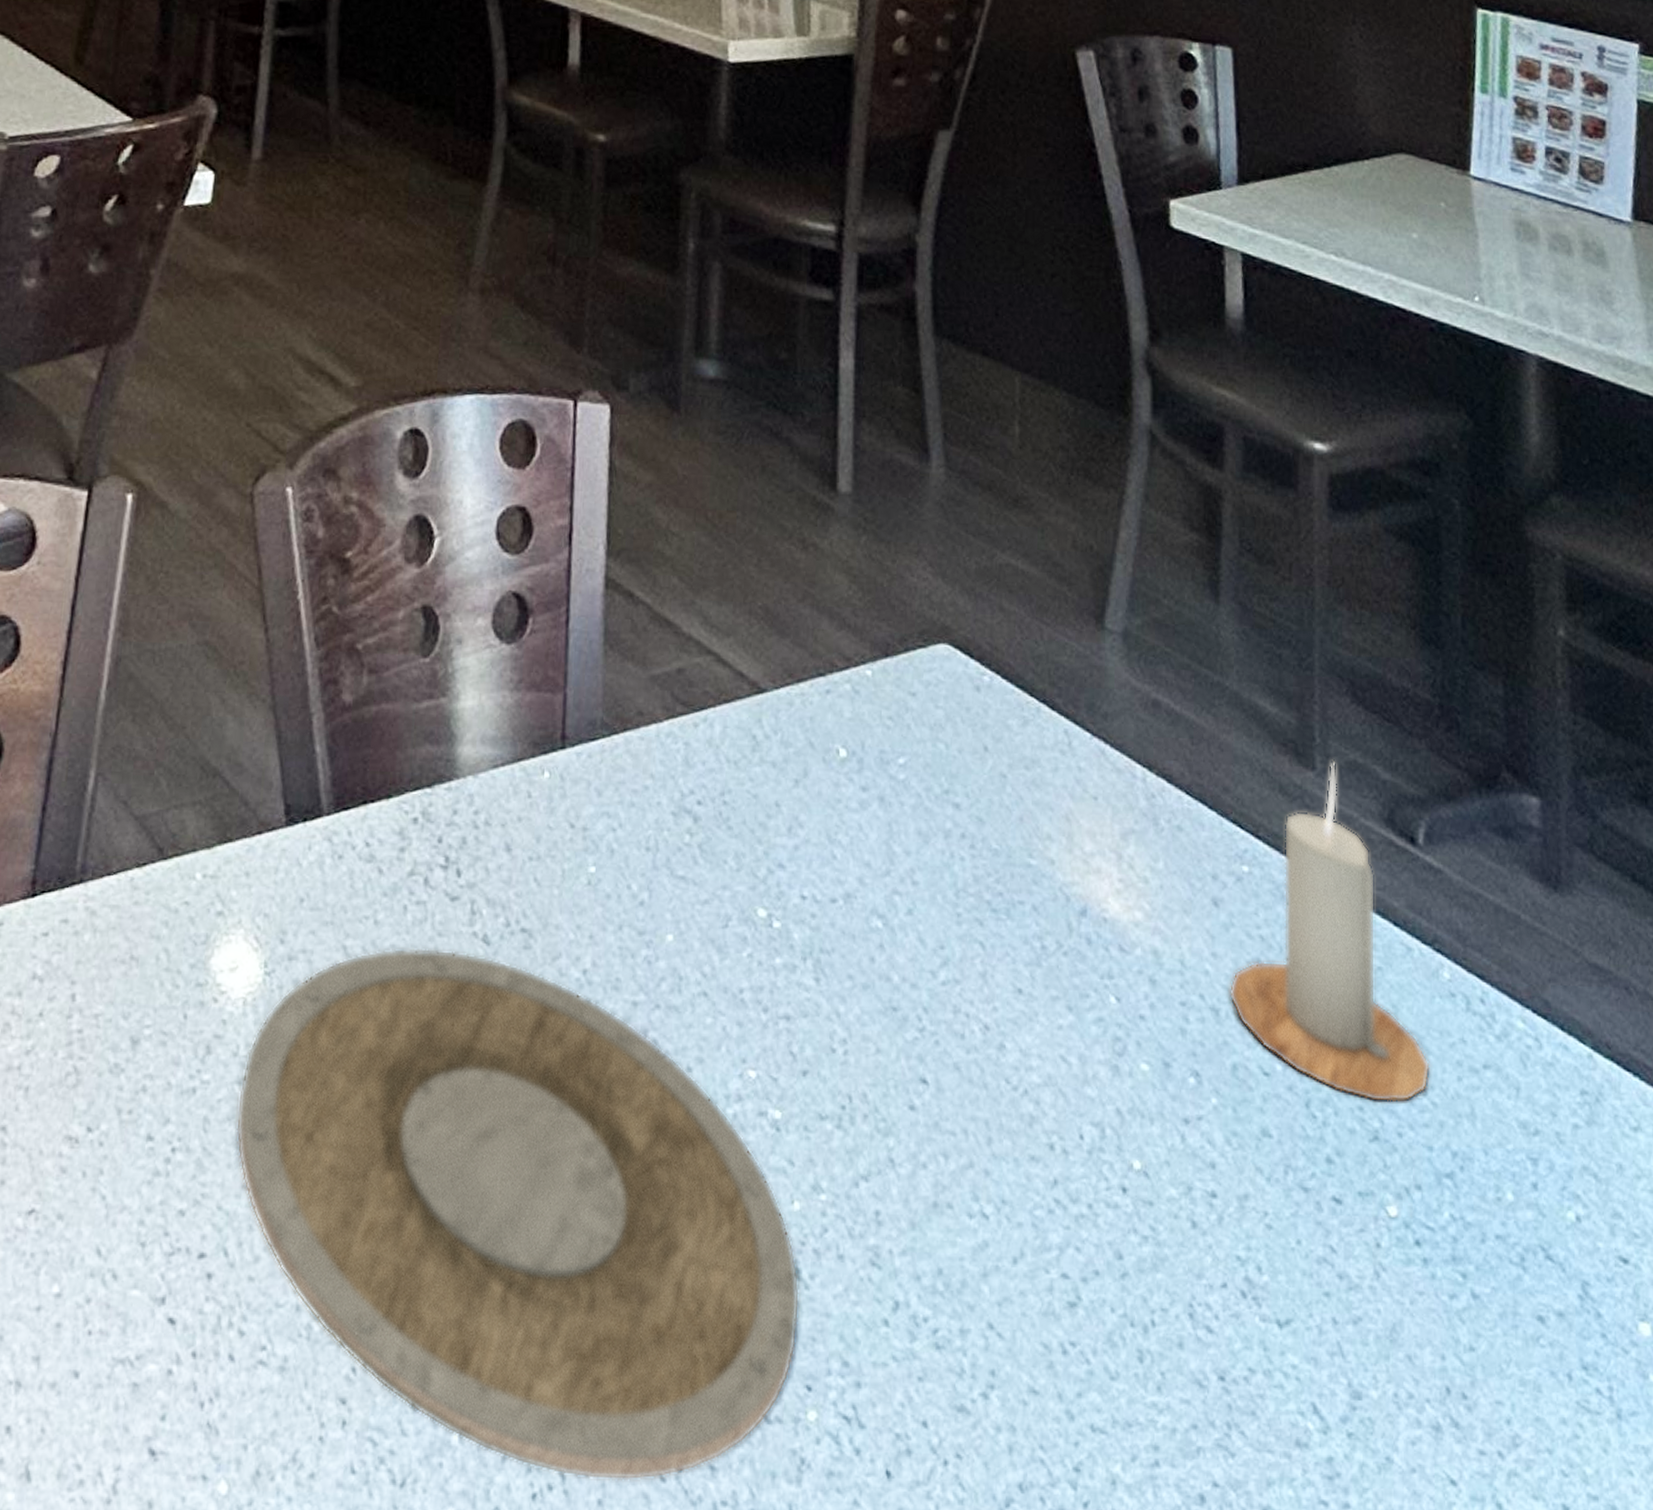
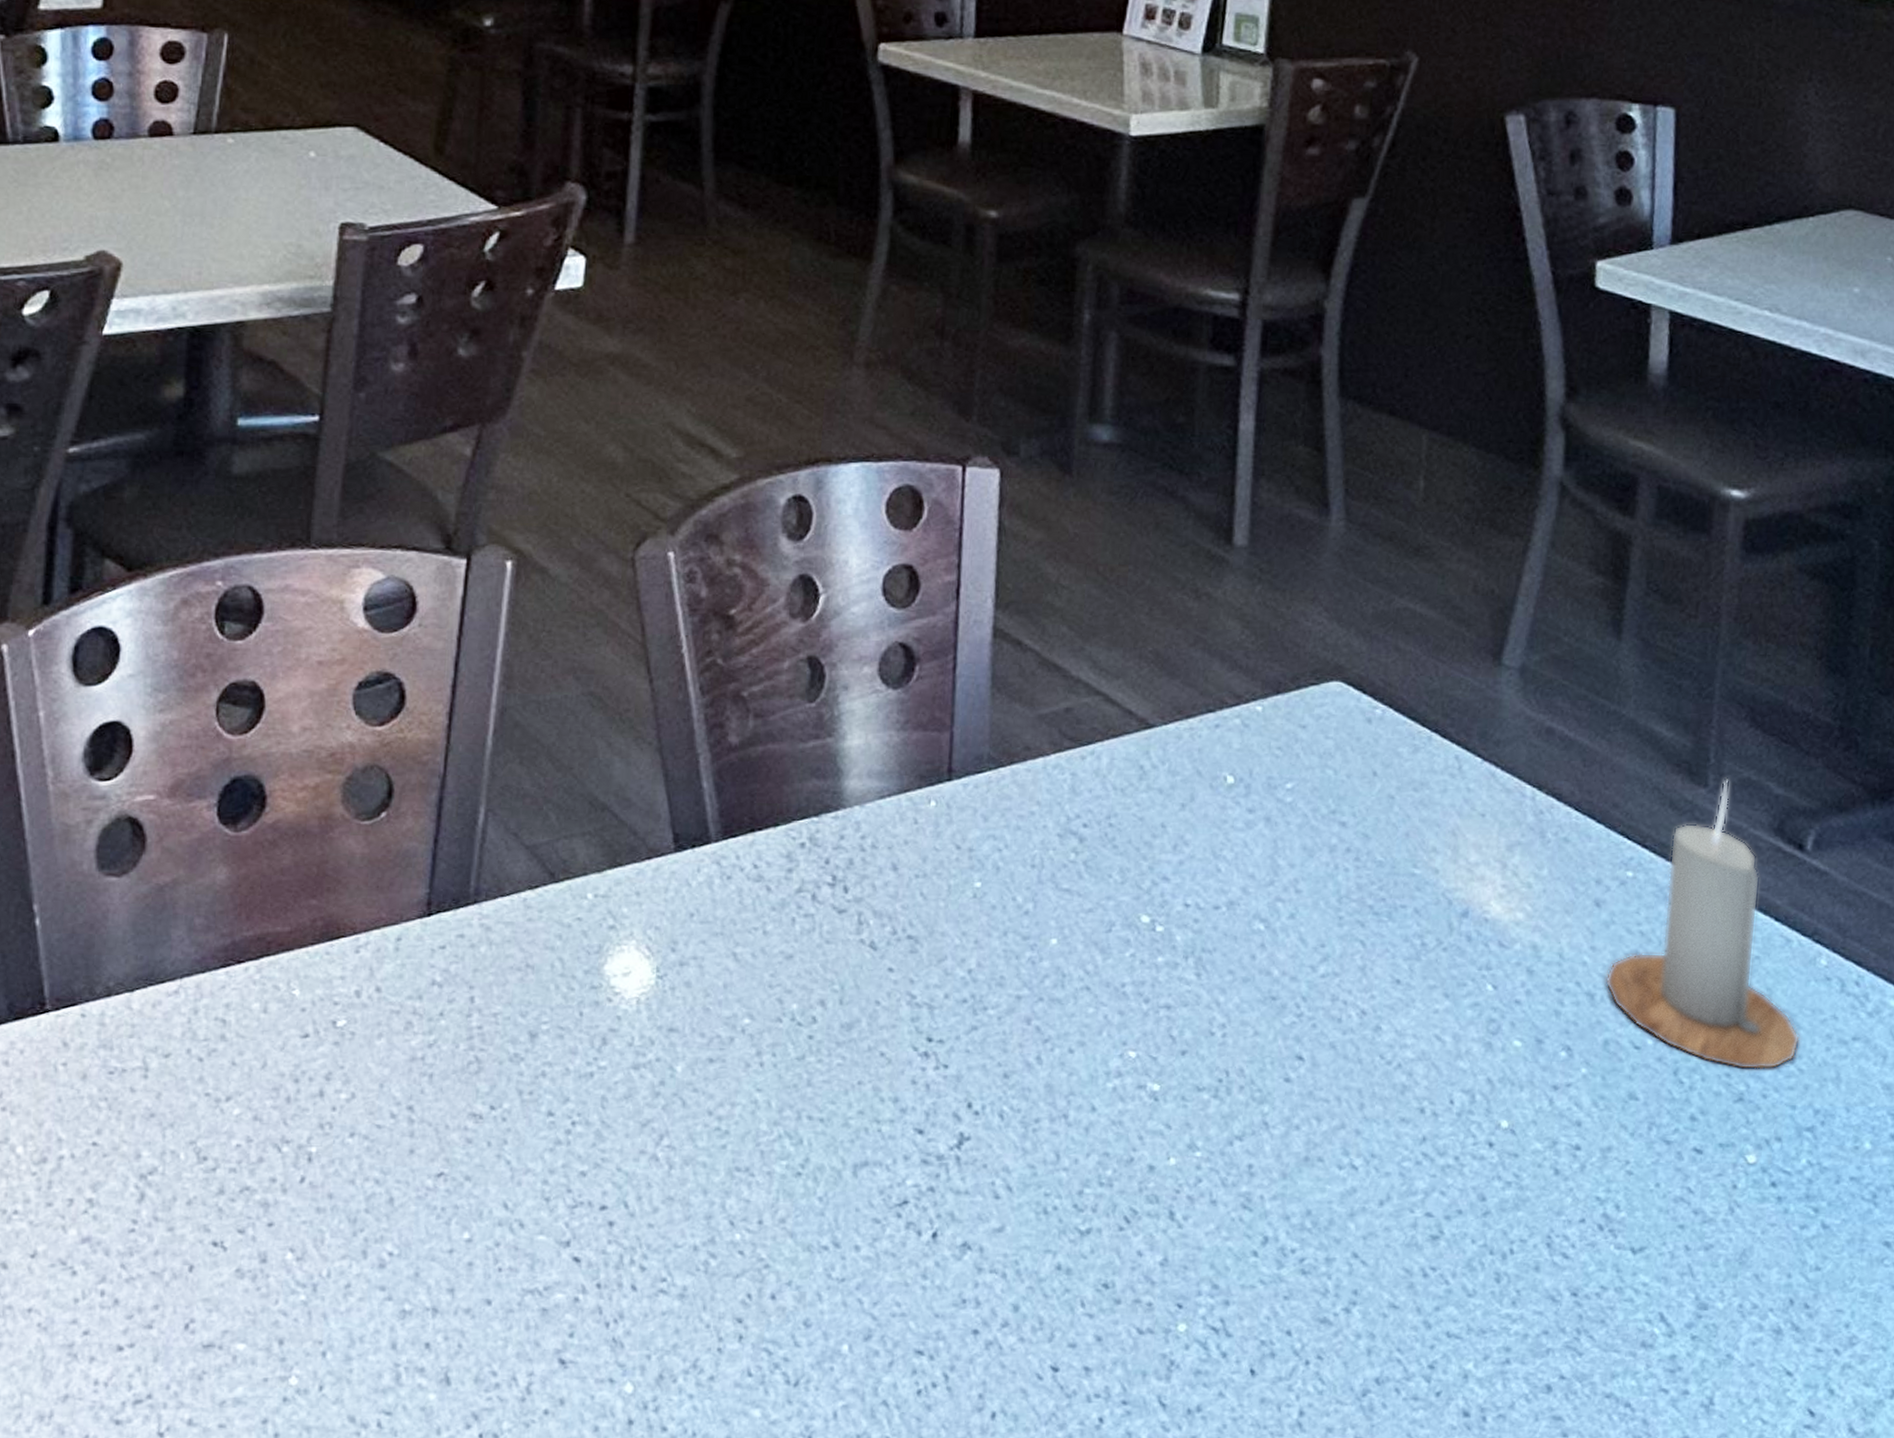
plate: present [235,947,800,1481] -> none [632,953,1174,1380]

